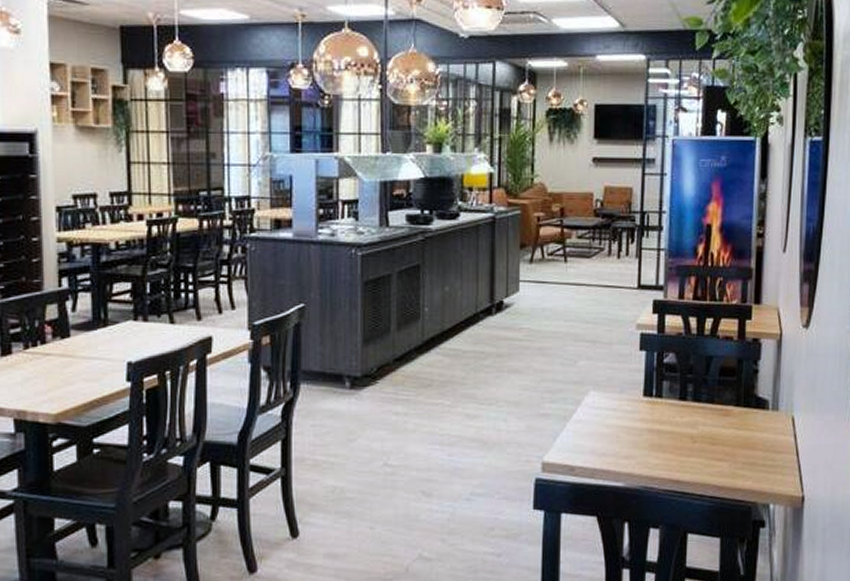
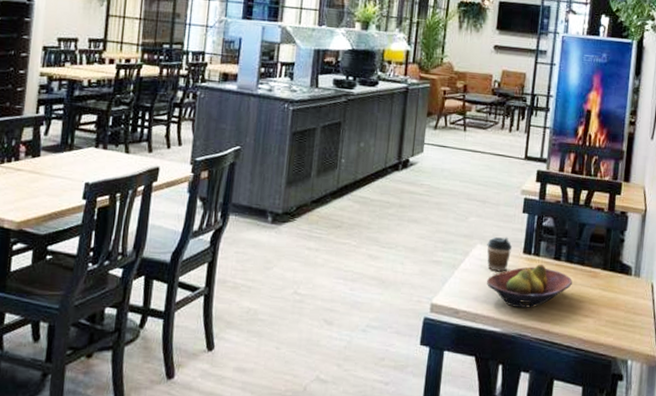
coffee cup: none [601,379,631,420] -> present [487,237,513,272]
fruit bowl: none [603,406,702,459] -> present [486,263,572,309]

